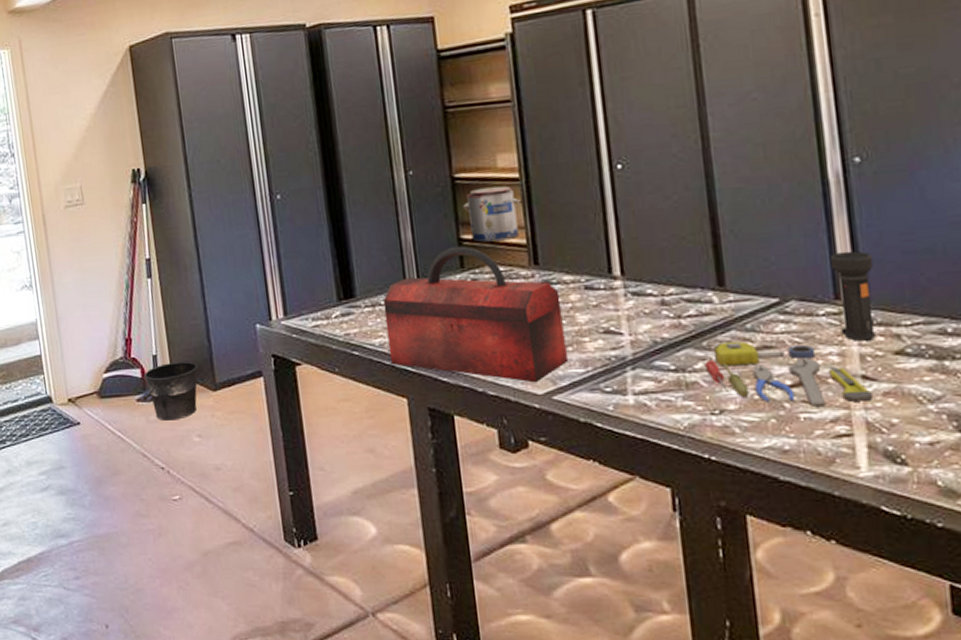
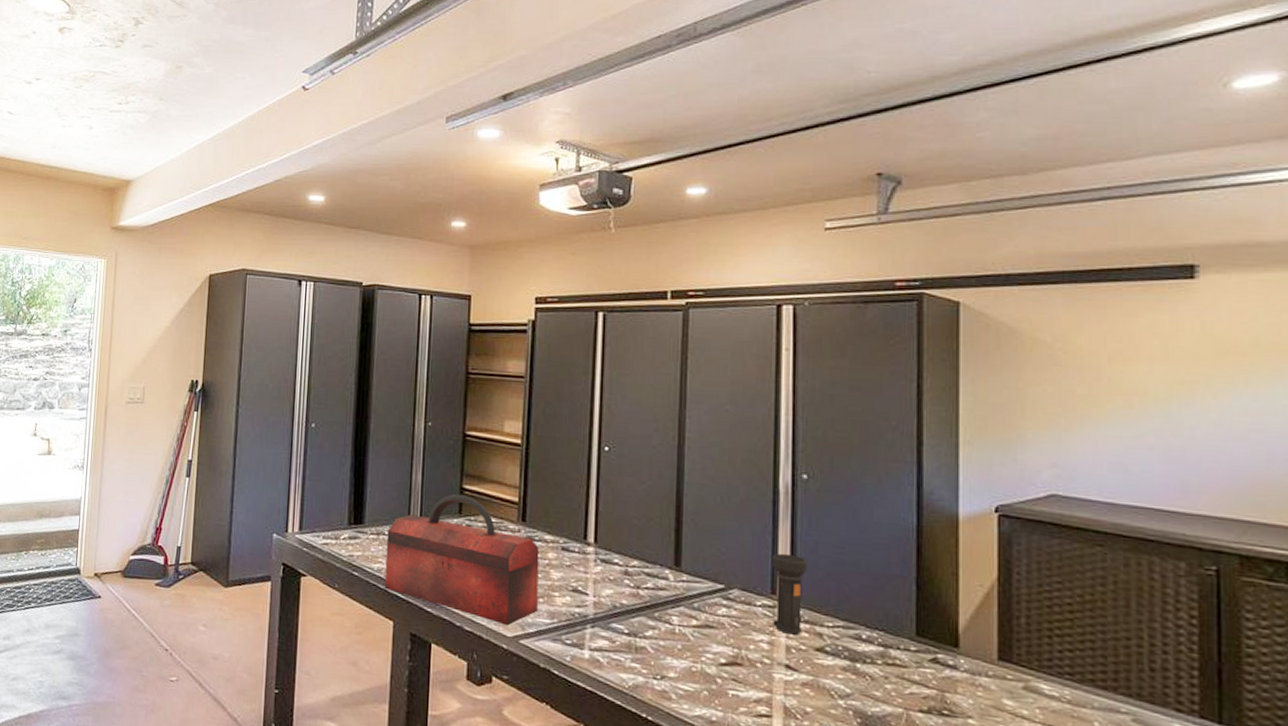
bucket: present [142,361,198,421] -> none [161,555,215,608]
paint can: present [462,186,520,243] -> none [468,447,518,496]
tool set: present [705,340,874,406] -> none [654,615,793,688]

